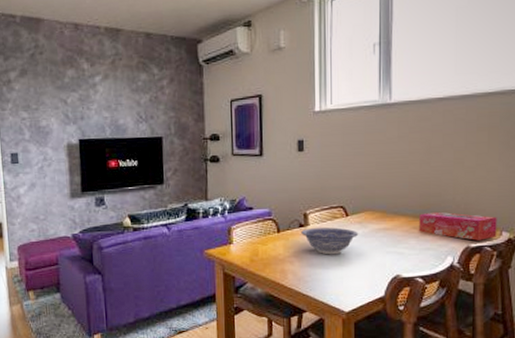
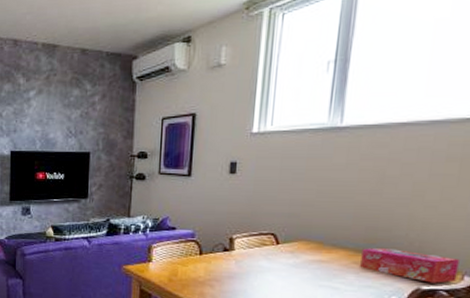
decorative bowl: present [301,227,359,255] -> none [225,253,289,283]

